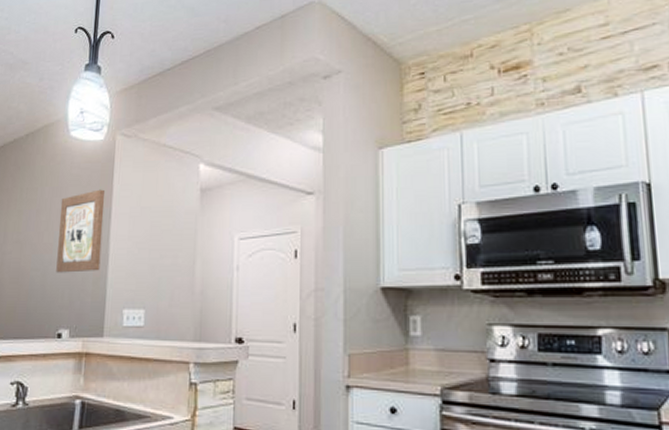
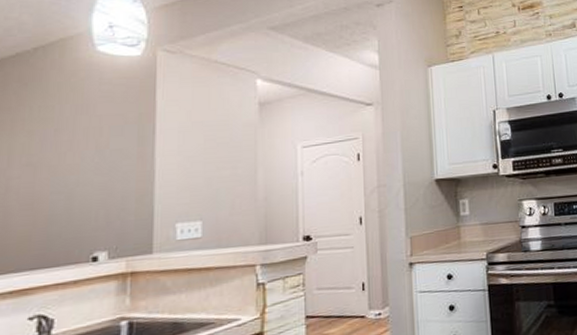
wall art: present [56,189,106,273] -> none [86,105,147,194]

